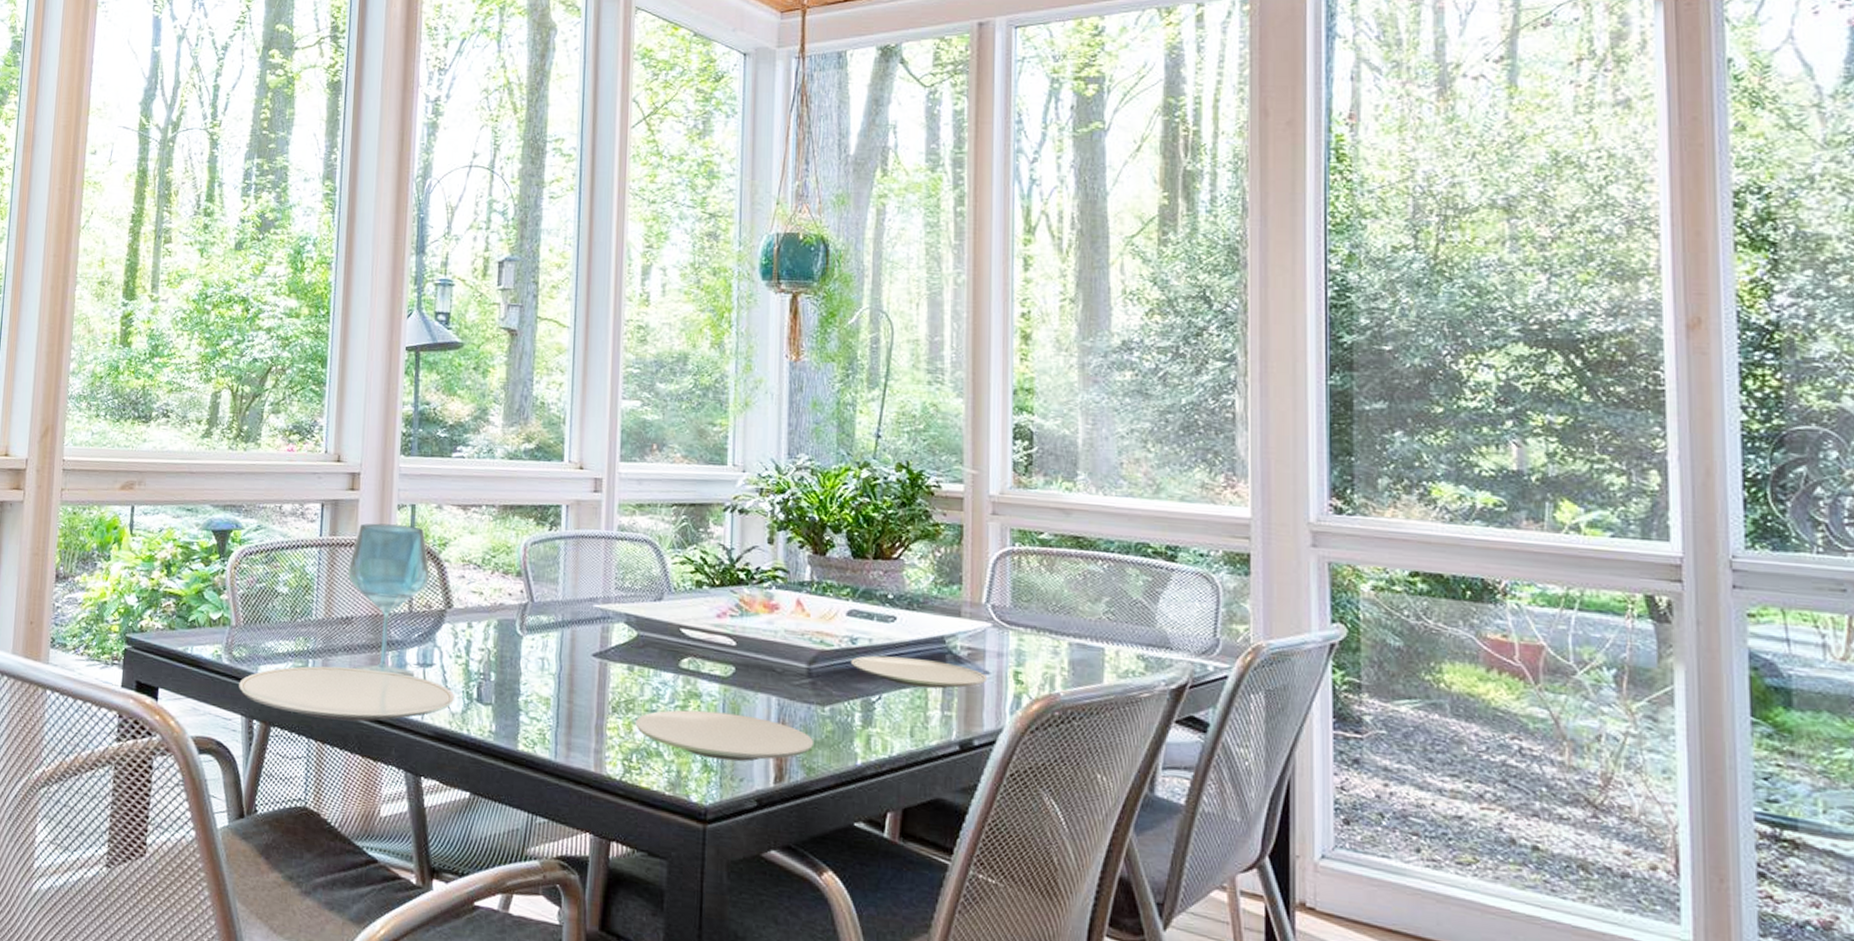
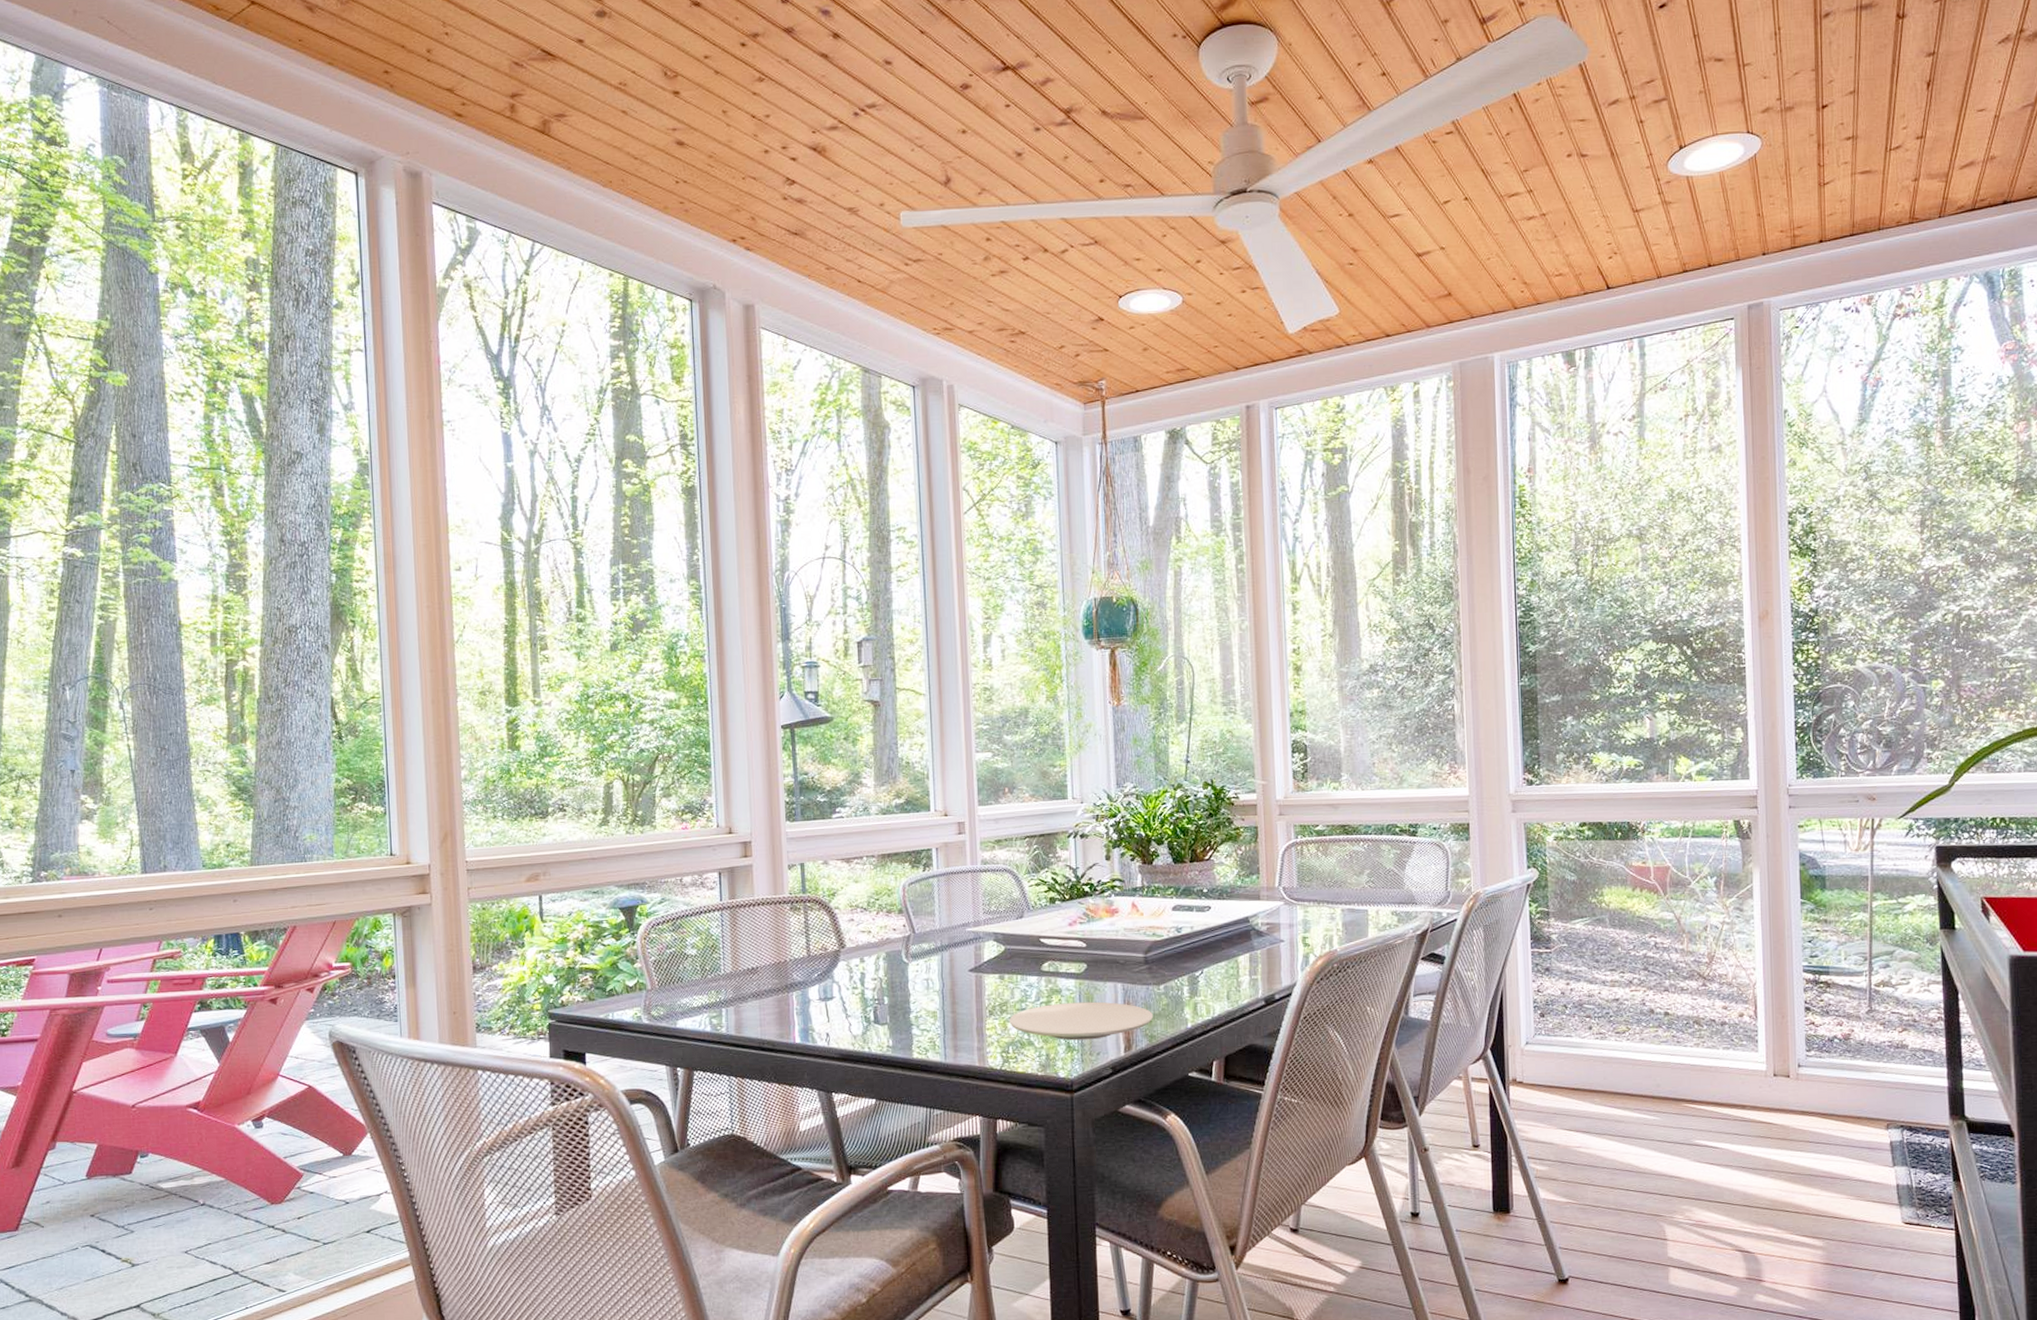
plate: present [239,666,456,722] -> none [660,1008,855,1058]
wine glass: present [347,523,430,678] -> none [749,882,823,1011]
plate: present [850,655,988,689] -> none [1177,937,1283,960]

